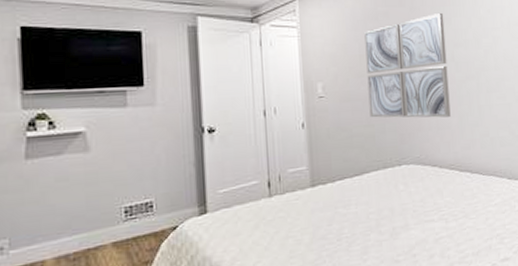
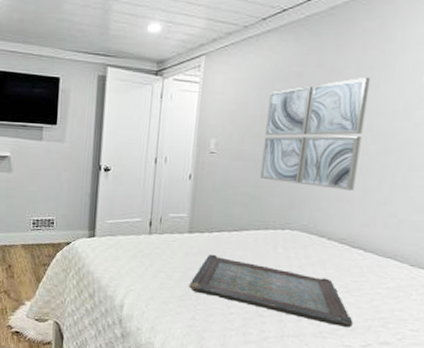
serving tray: none [321,205,477,254] -> present [189,254,353,327]

